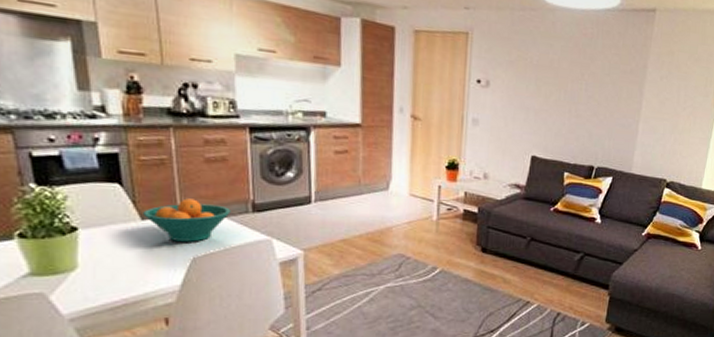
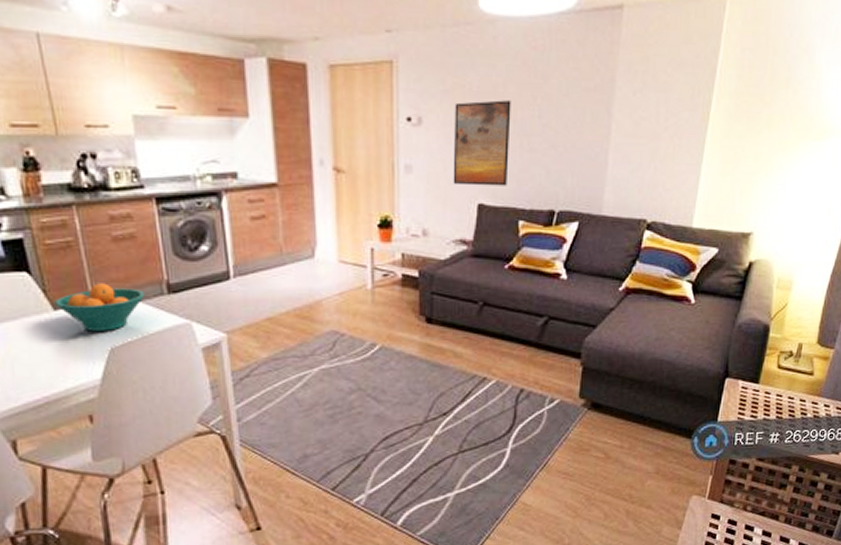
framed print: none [512,71,564,143] -> present [453,100,511,186]

